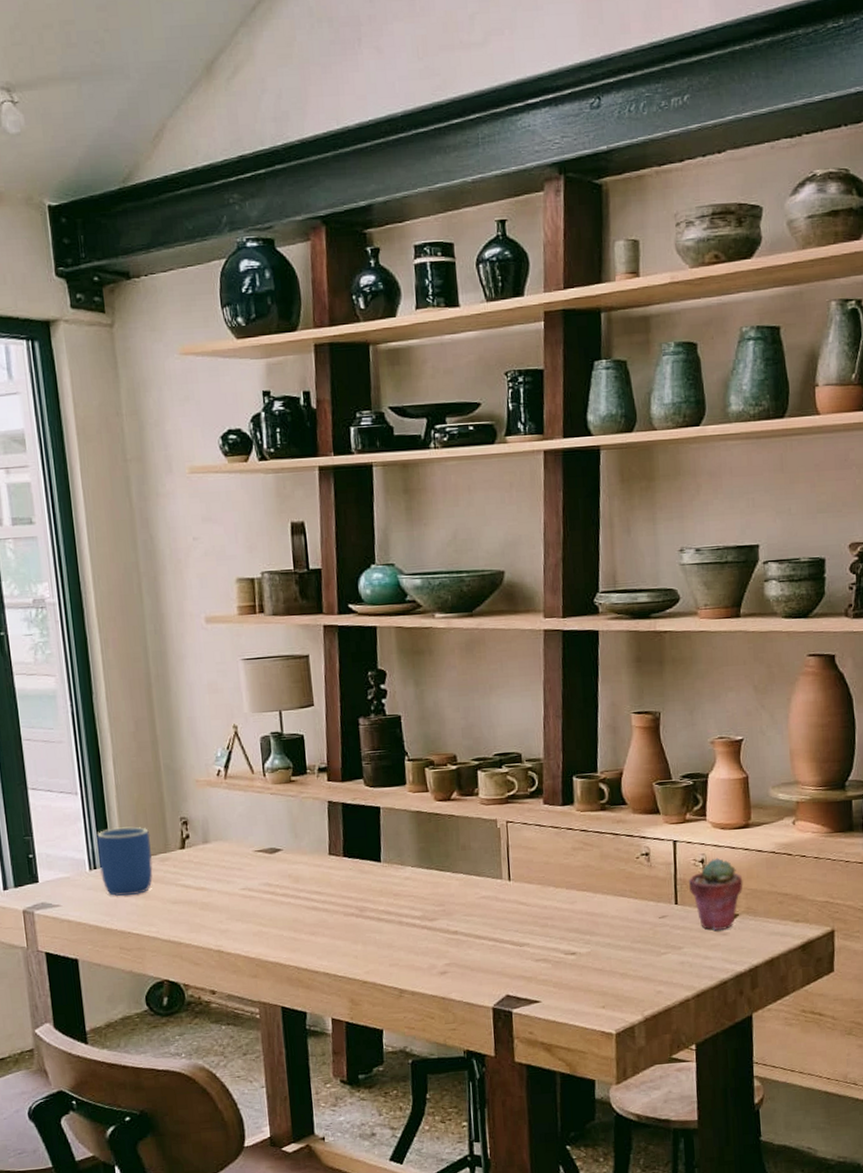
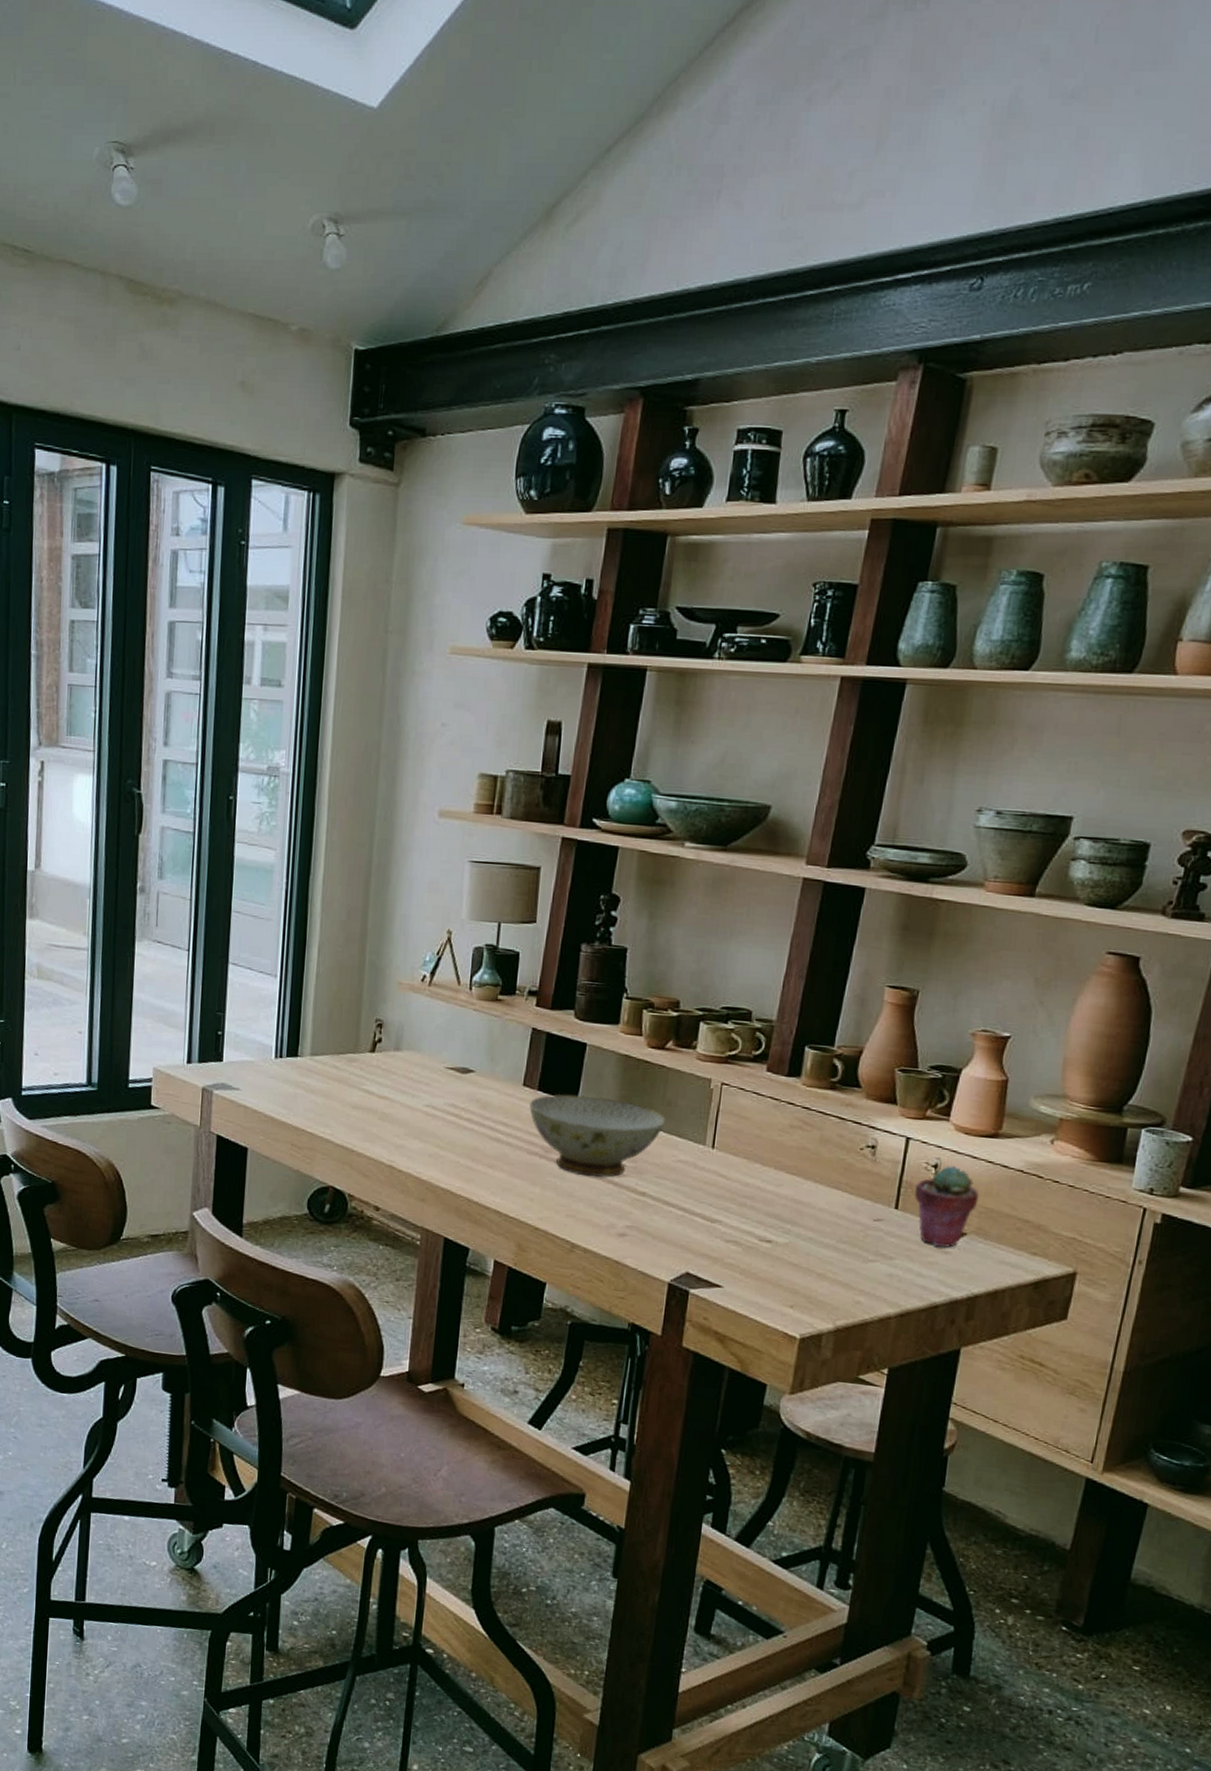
mug: present [96,826,153,897] -> none [285,1017,343,1093]
ceramic bowl: none [338,852,464,927] -> present [529,1093,666,1178]

